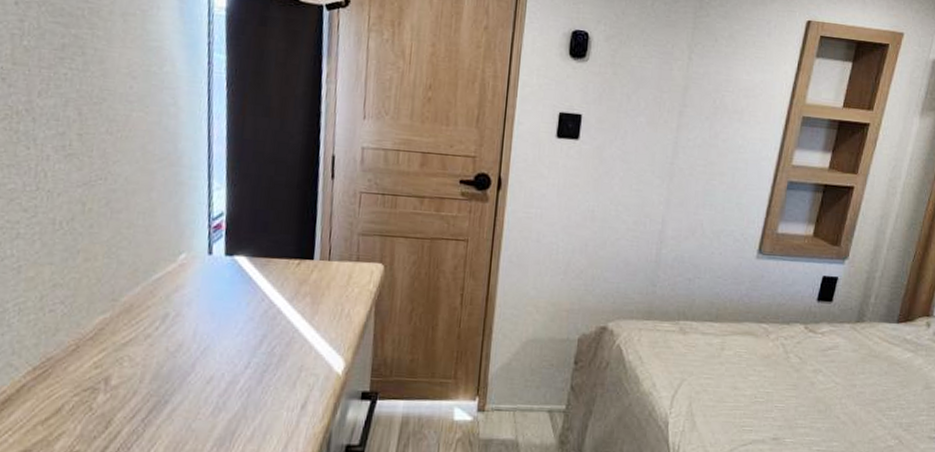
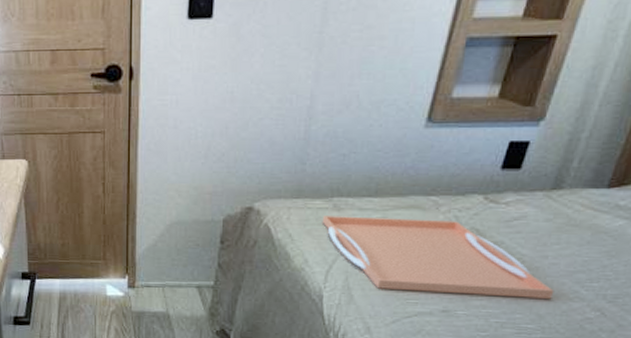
serving tray: none [669,339,863,427] -> present [321,216,554,299]

